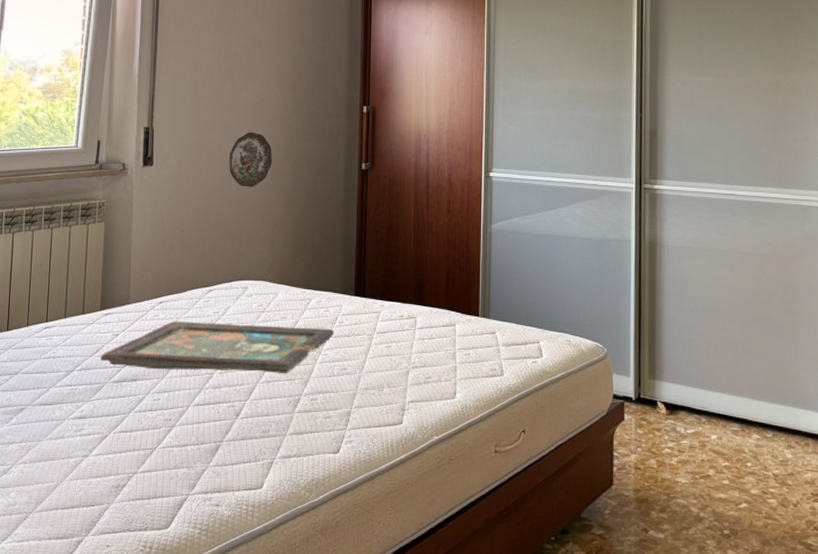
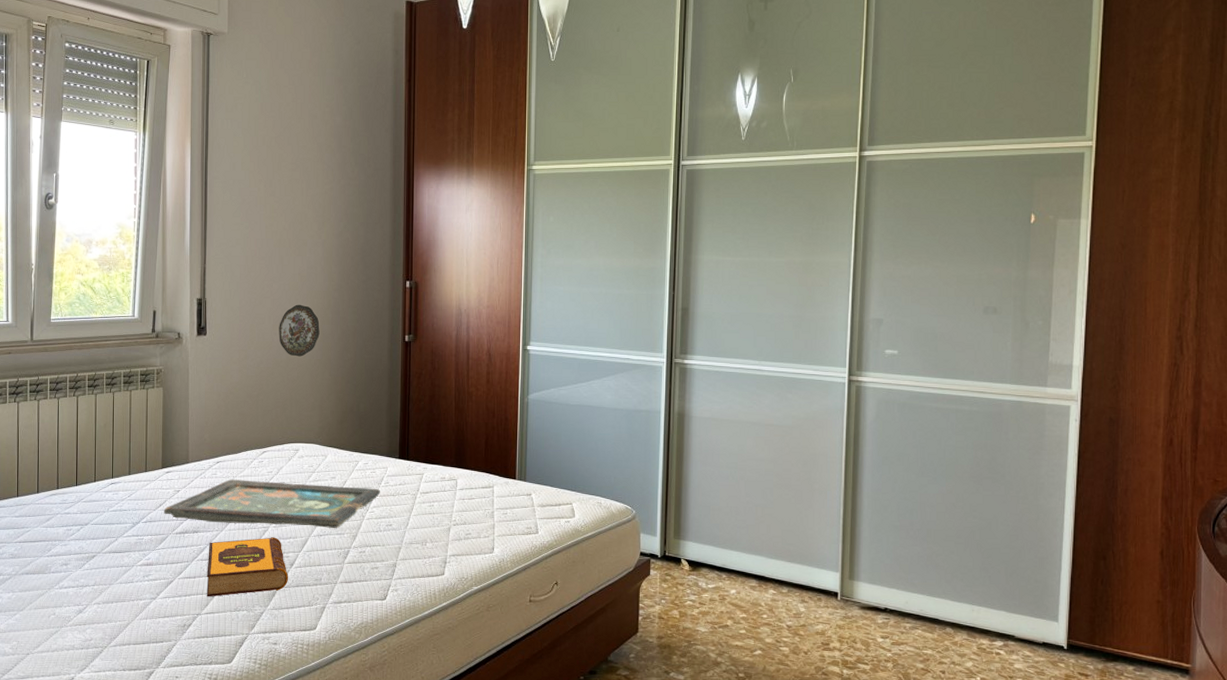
hardback book: none [143,384,233,454] -> present [206,537,288,597]

